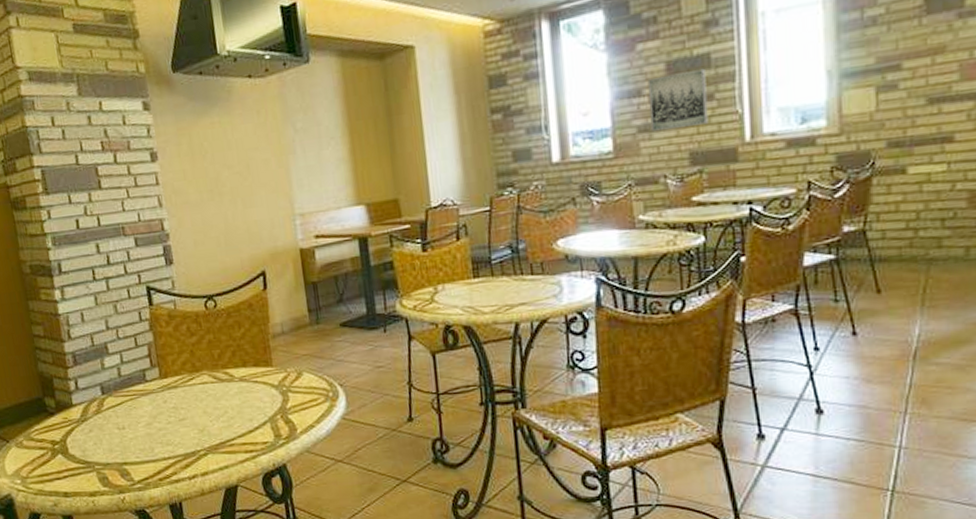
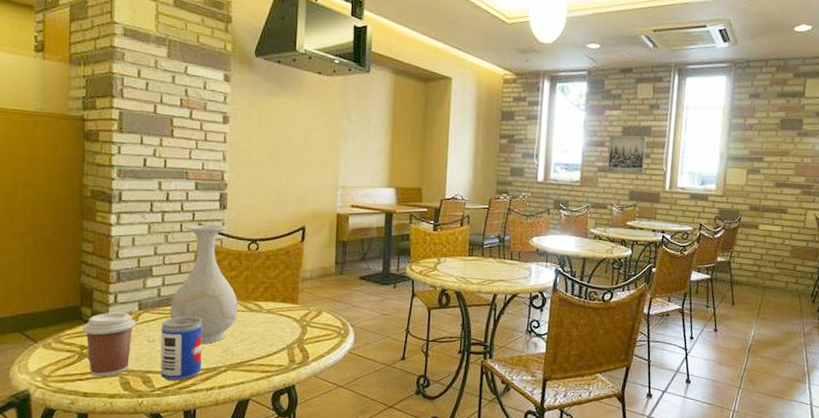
coffee cup: none [49,399,103,474] -> present [83,312,136,377]
beer can: none [128,395,179,472] -> present [160,316,202,381]
vase: none [132,284,208,427] -> present [170,224,238,345]

